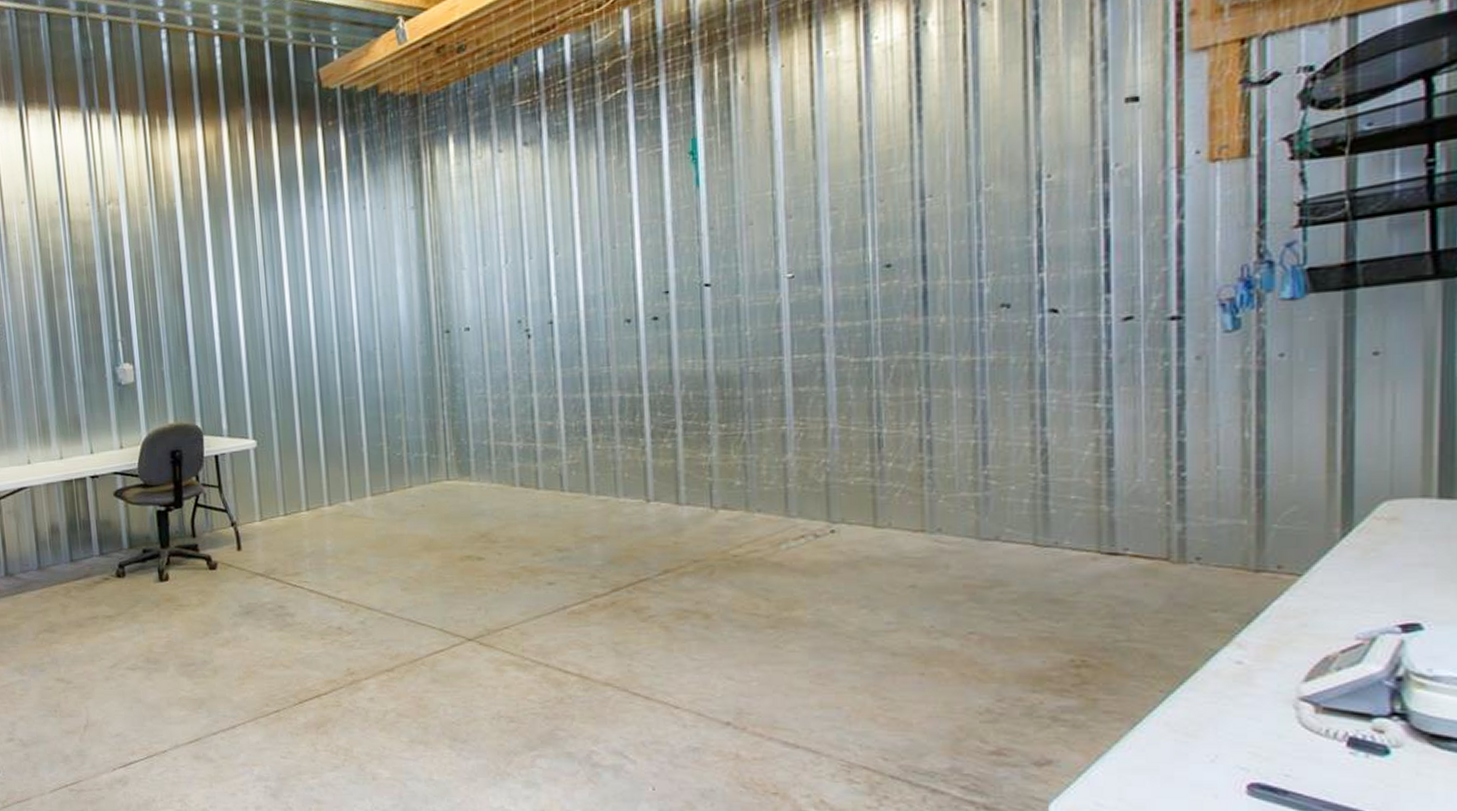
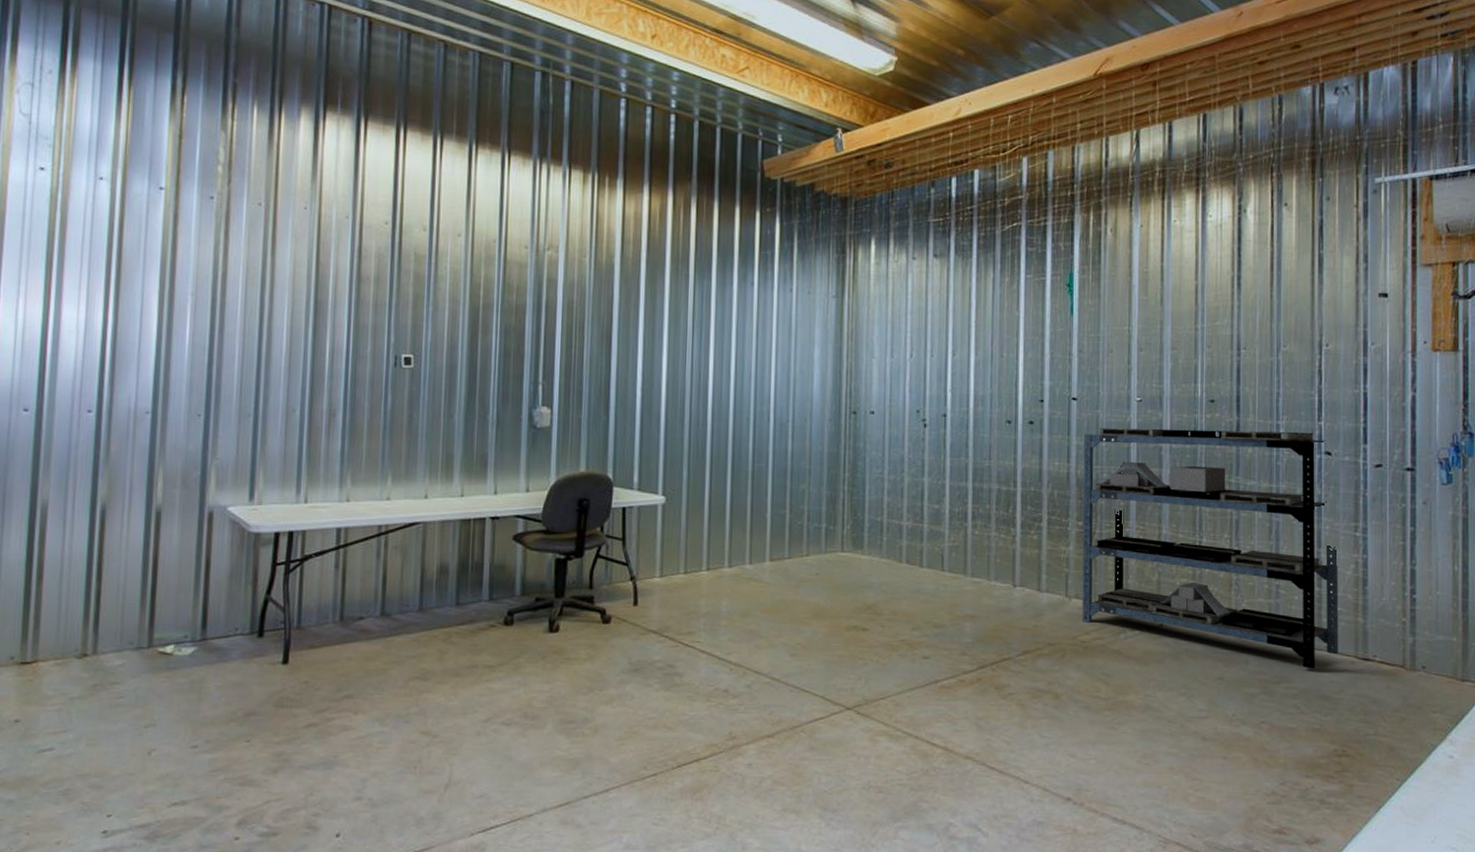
shelving unit: none [721,287,1074,570] -> present [1082,428,1339,669]

